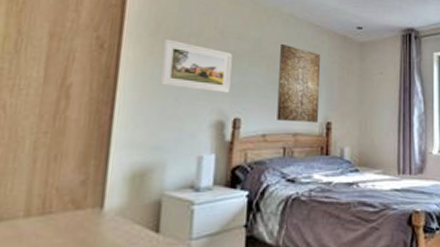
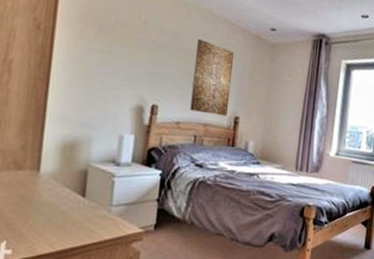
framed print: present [159,39,232,94] -> none [88,25,153,82]

